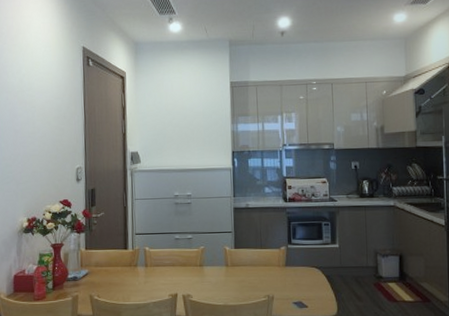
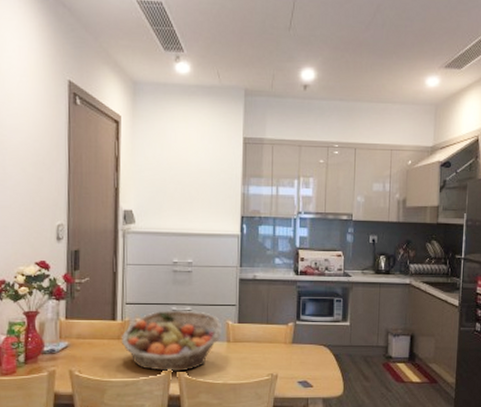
fruit basket: none [132,238,221,295] -> present [121,310,223,372]

